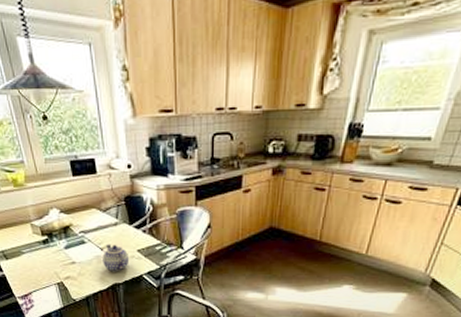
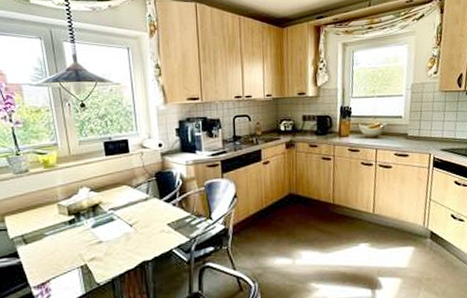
teapot: present [102,244,130,272] -> none [132,219,159,249]

